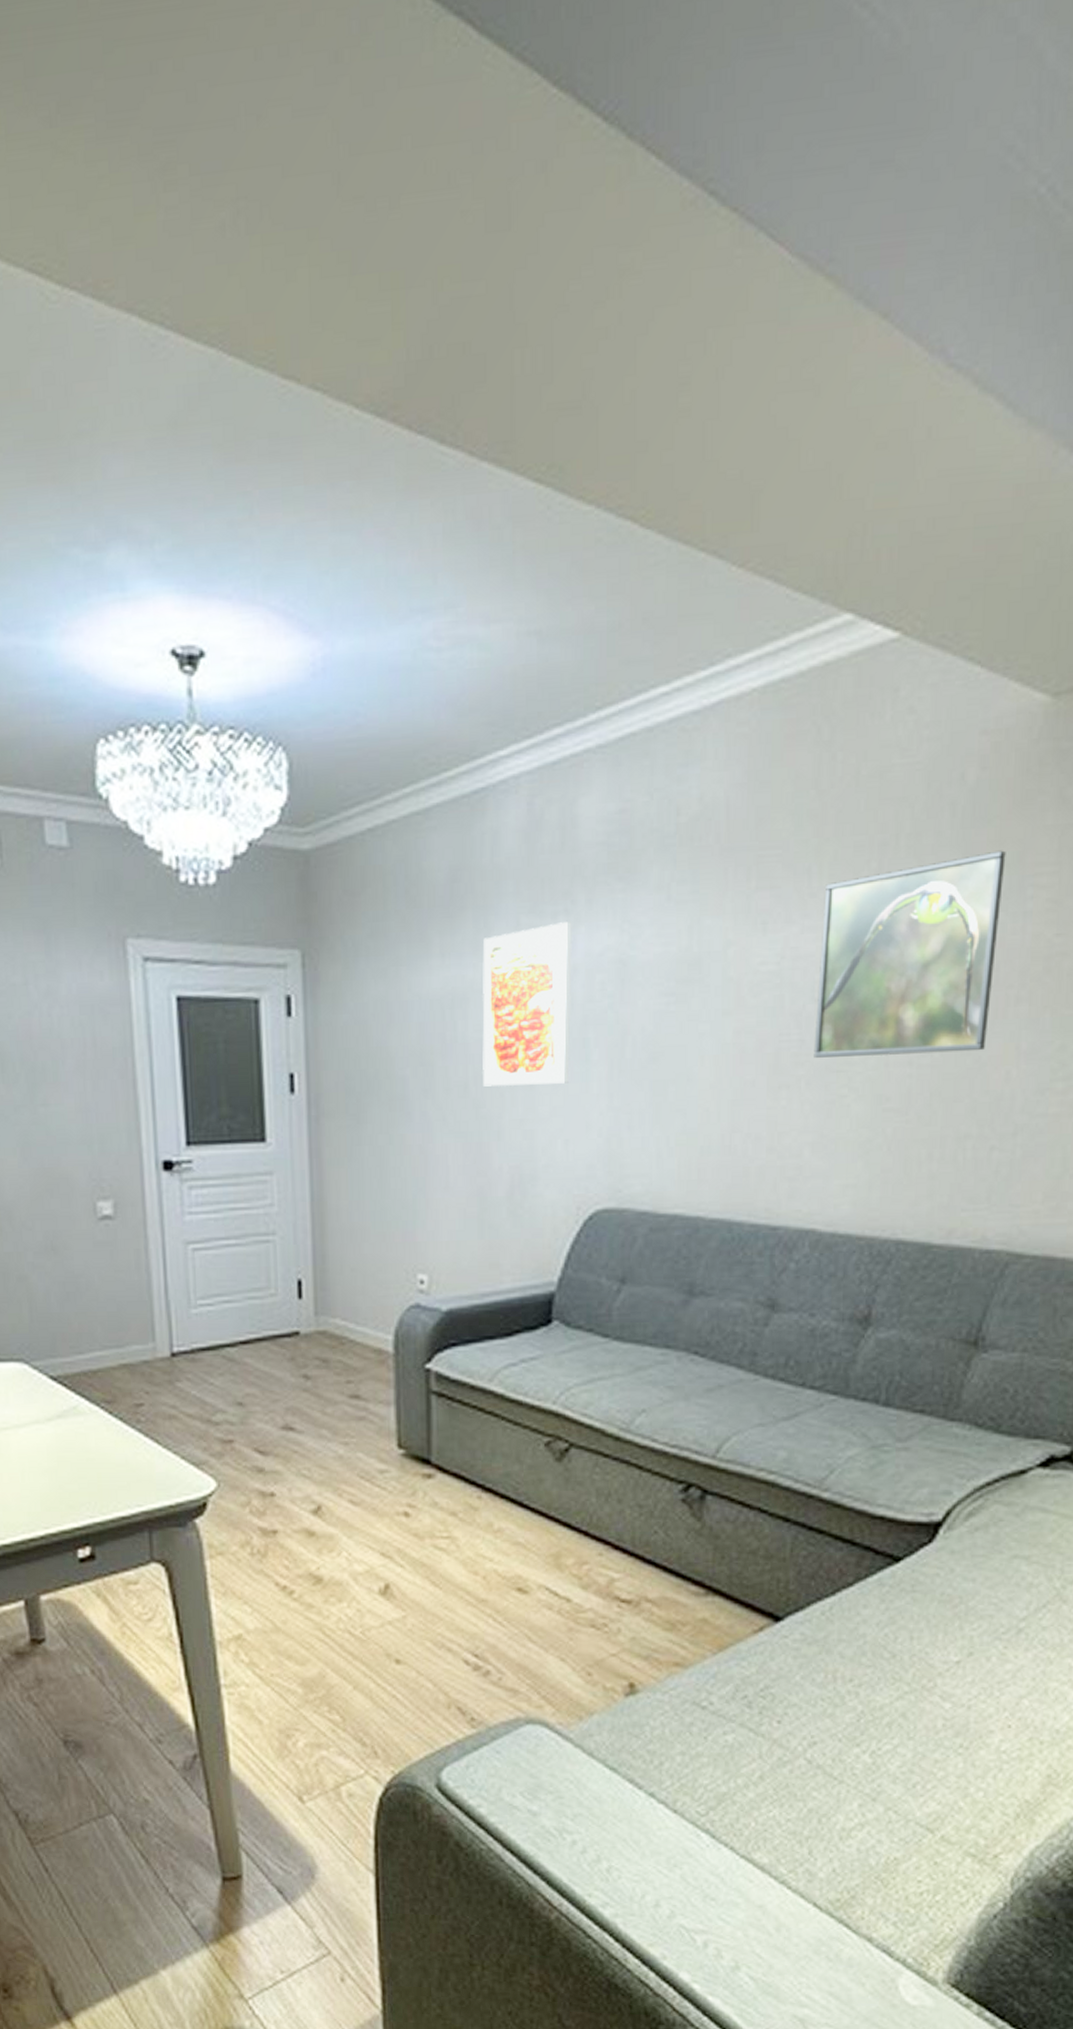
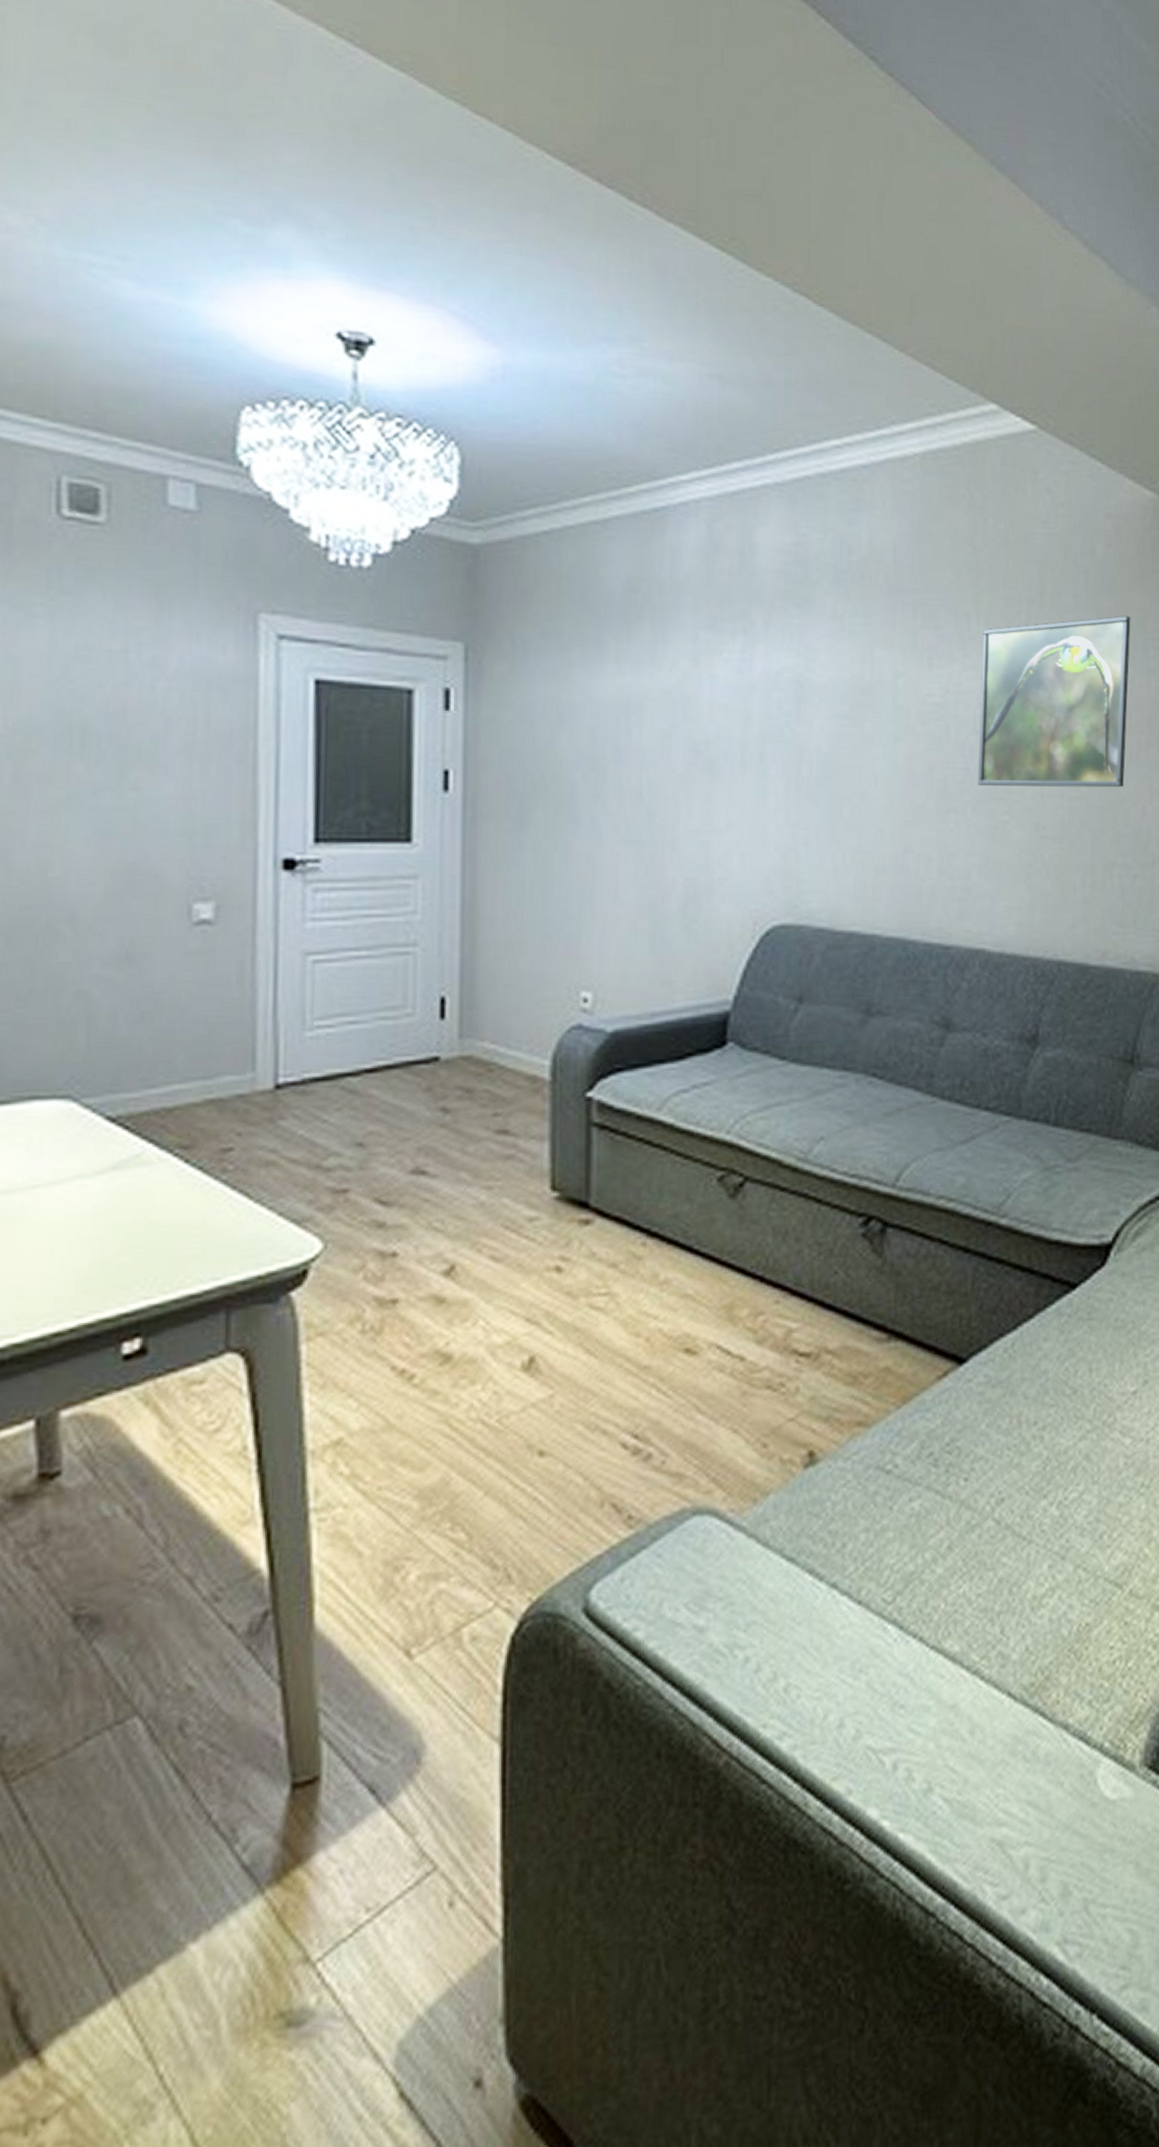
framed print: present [482,922,572,1087] -> none [658,640,750,797]

